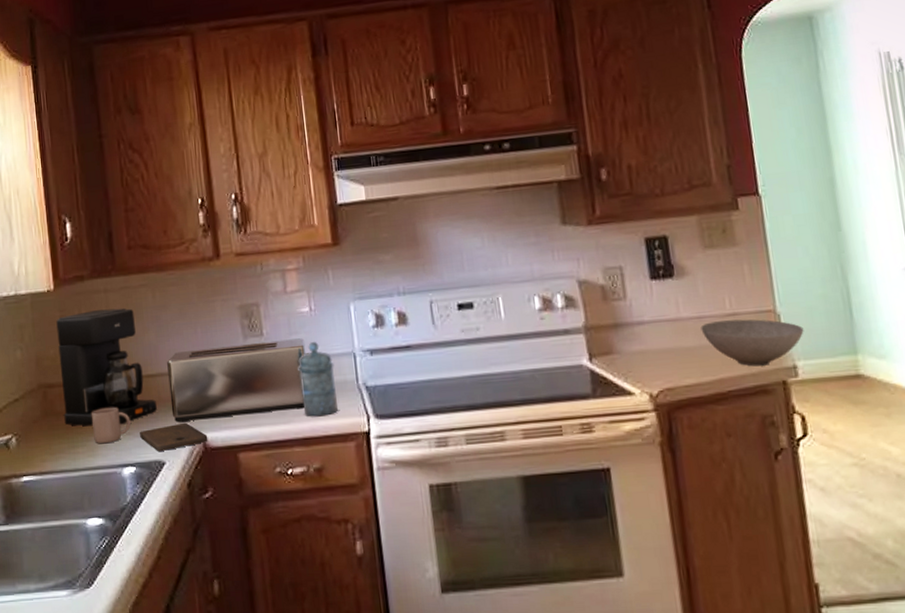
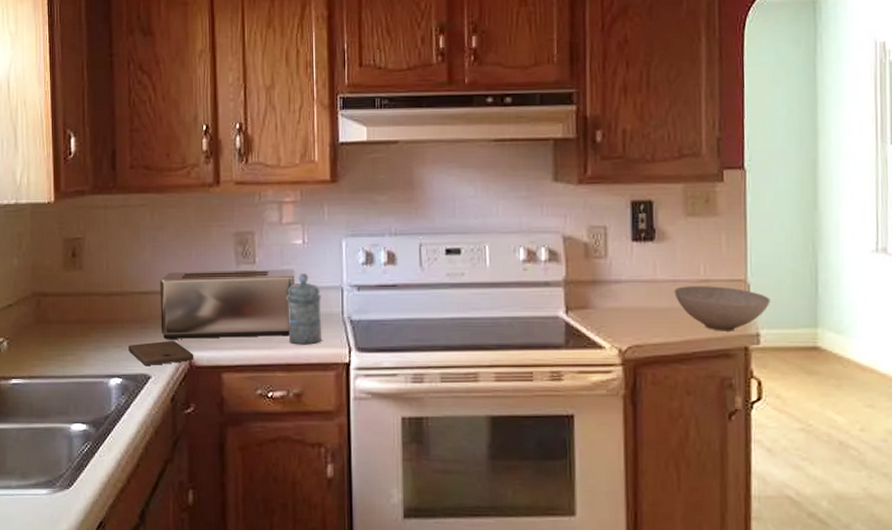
coffee maker: present [56,308,157,426] -> none [54,225,147,338]
mug: present [91,407,131,444] -> none [82,320,120,354]

